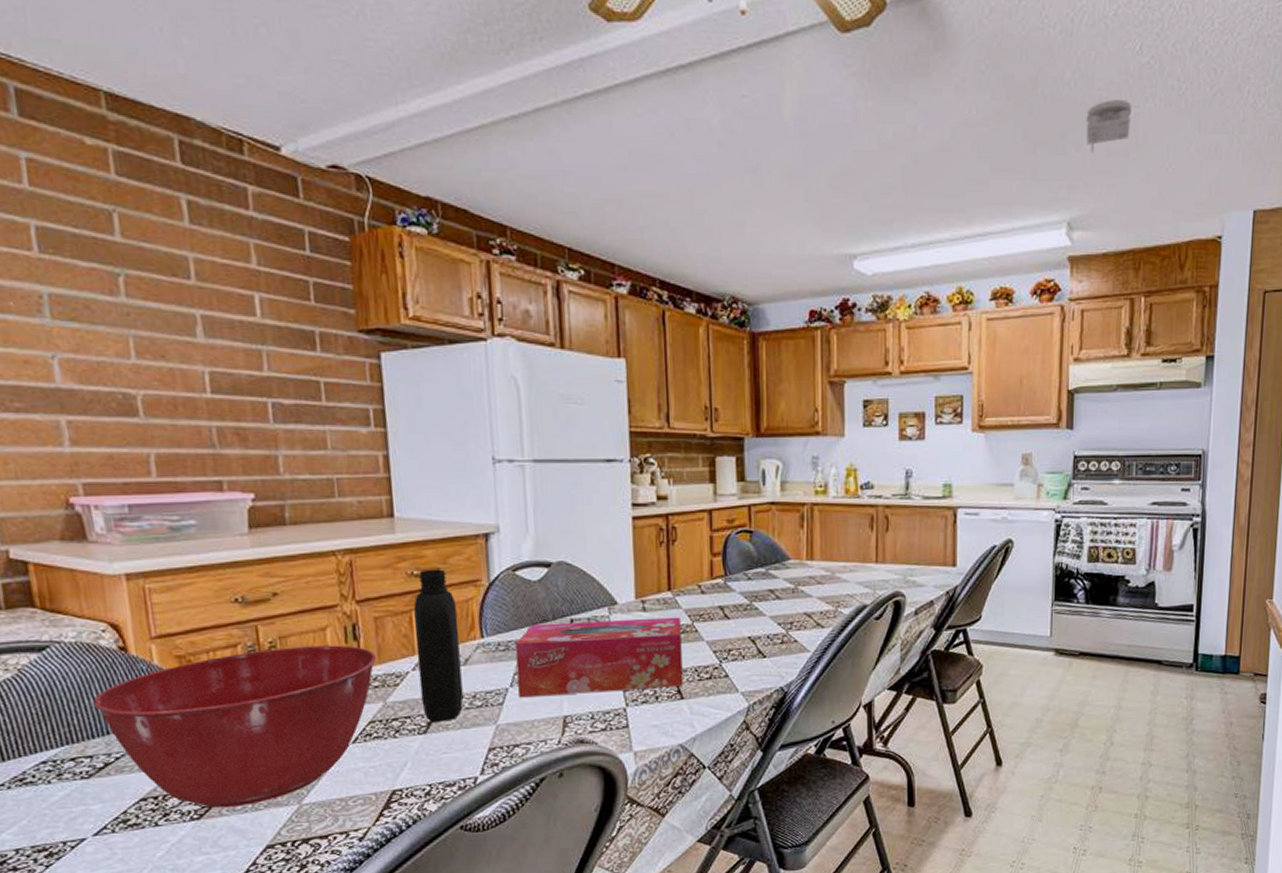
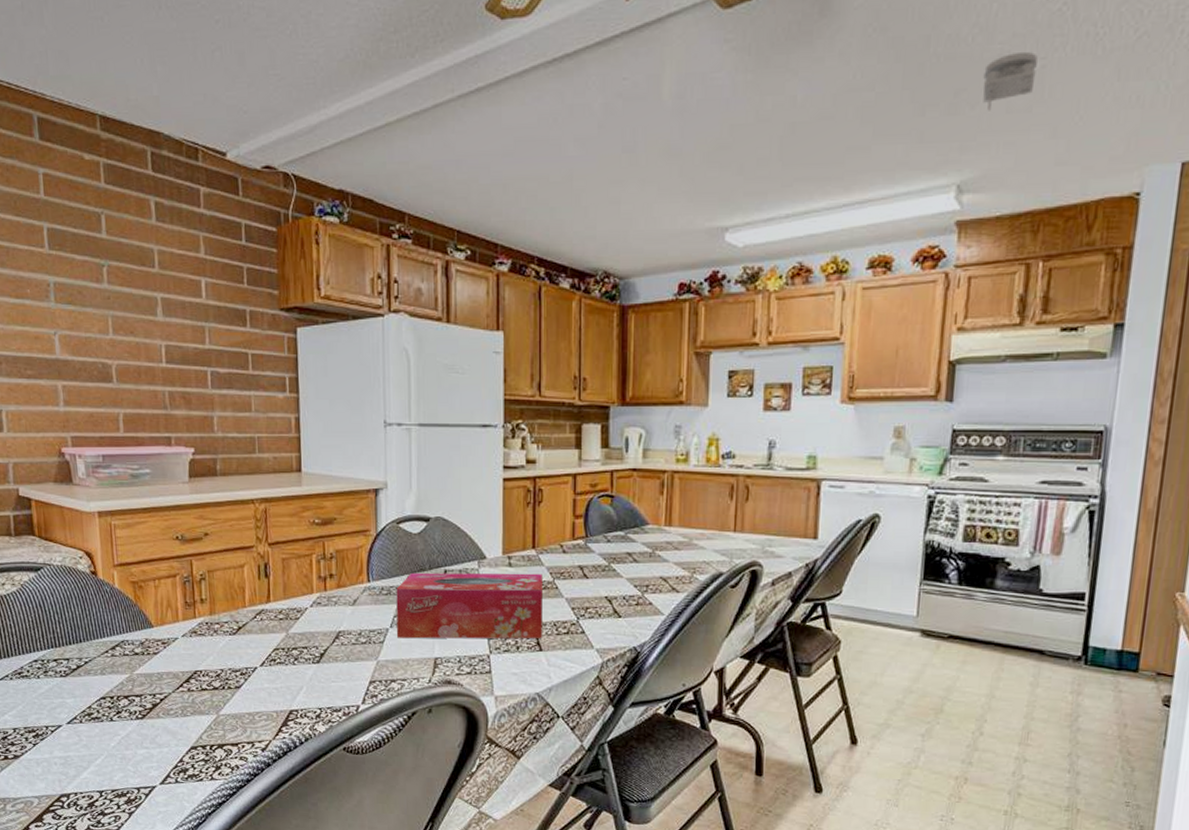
mixing bowl: present [93,645,377,808] -> none [71,580,283,712]
bottle: present [413,569,464,722] -> none [313,519,351,654]

